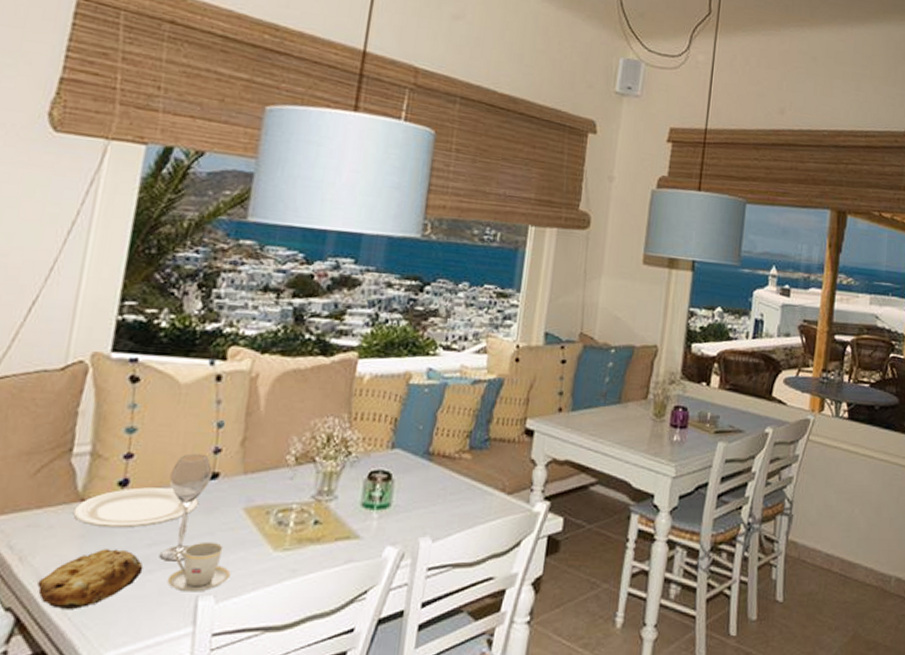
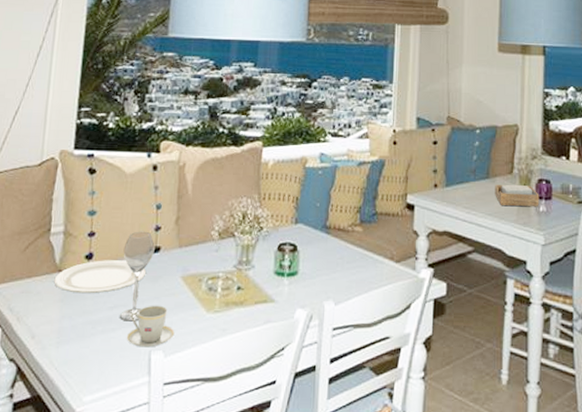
bread roll: present [37,549,144,610] -> none [31,311,108,362]
napkin holder: none [625,410,674,437] -> present [495,184,539,207]

